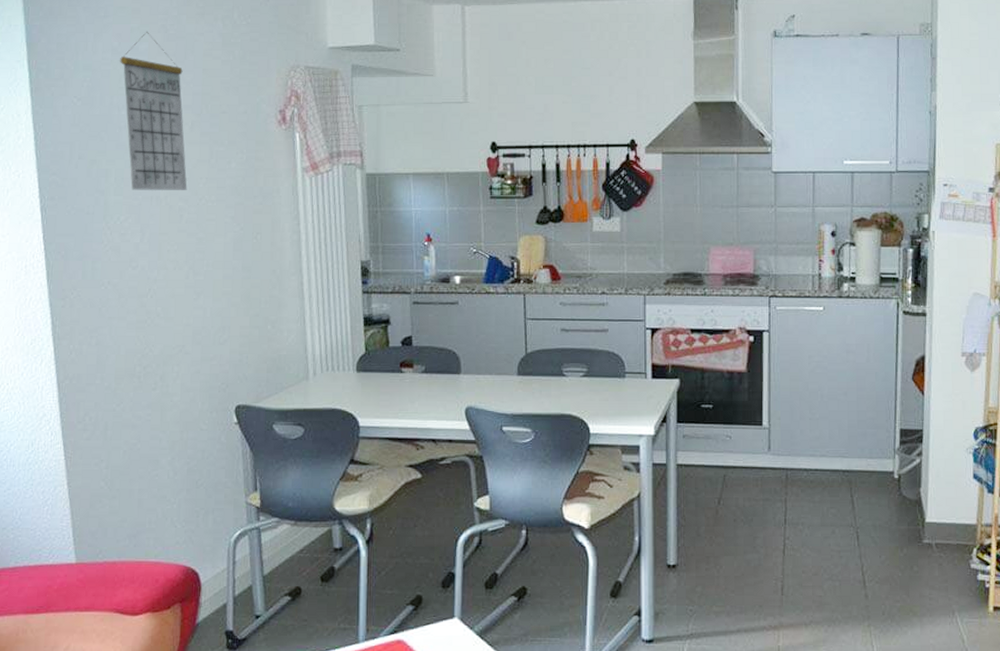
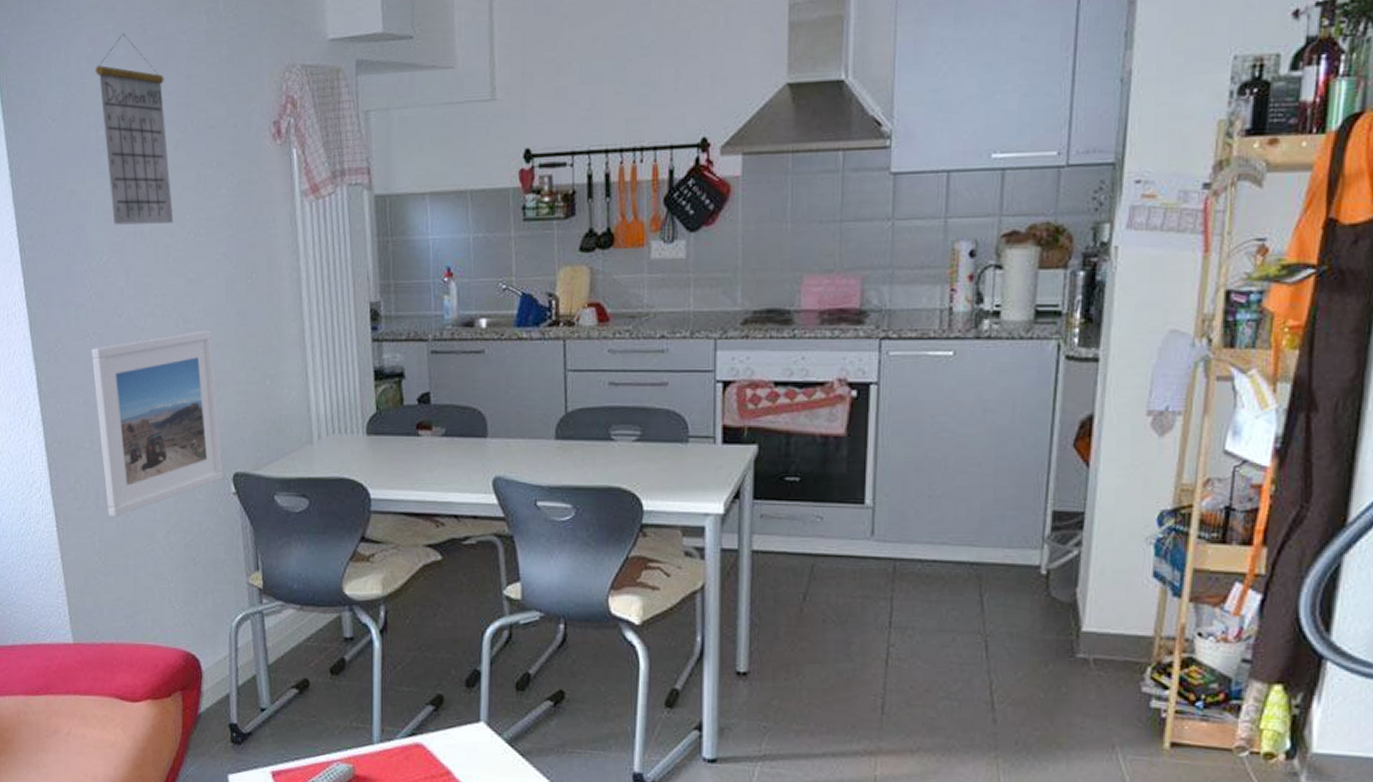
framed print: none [105,282,226,446] -> present [91,330,223,518]

